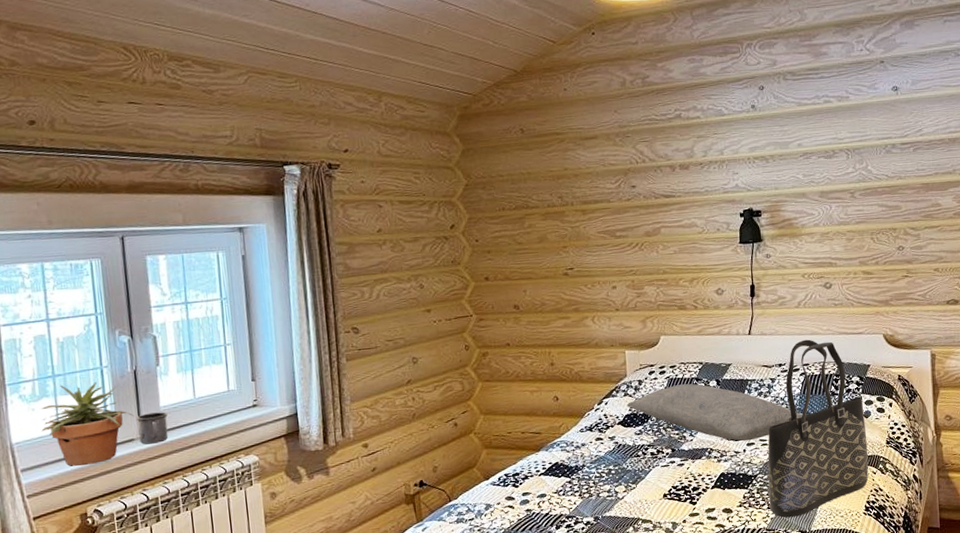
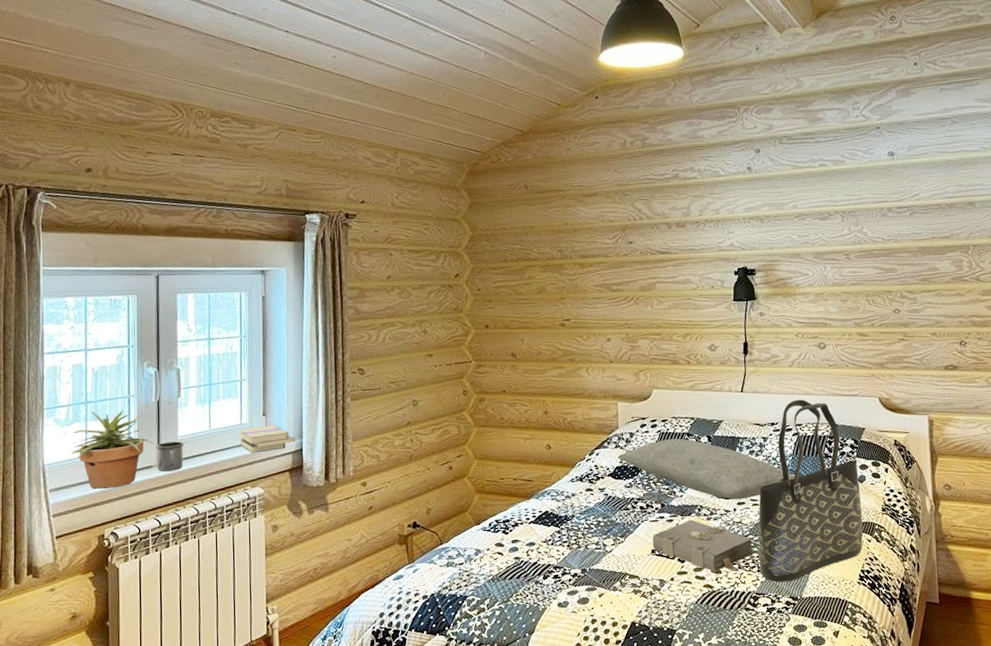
books: none [226,390,289,421] -> present [238,425,295,454]
book: none [663,462,763,512] -> present [652,519,754,572]

